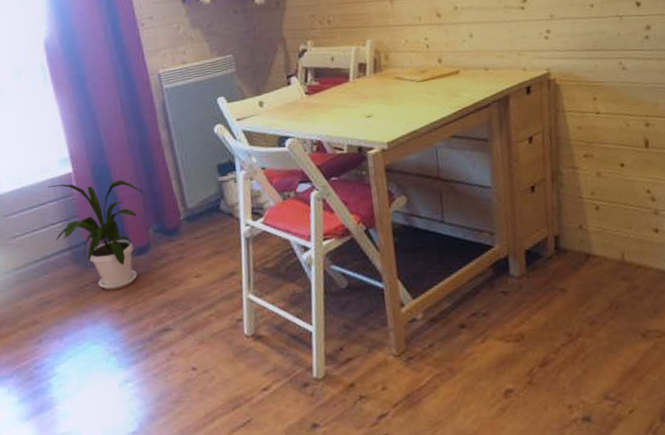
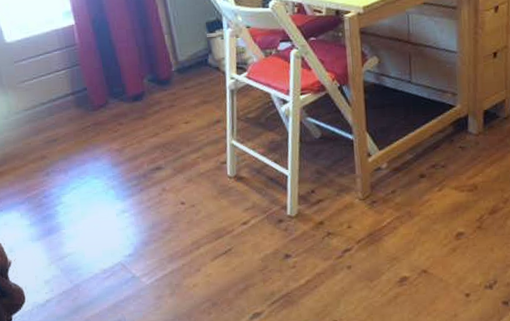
house plant: present [47,180,143,290] -> none [52,33,138,132]

